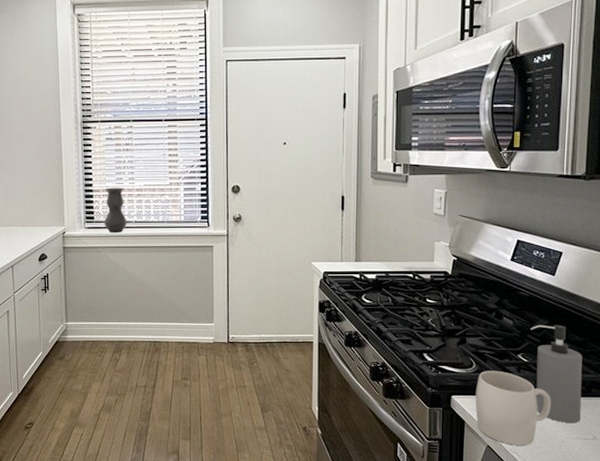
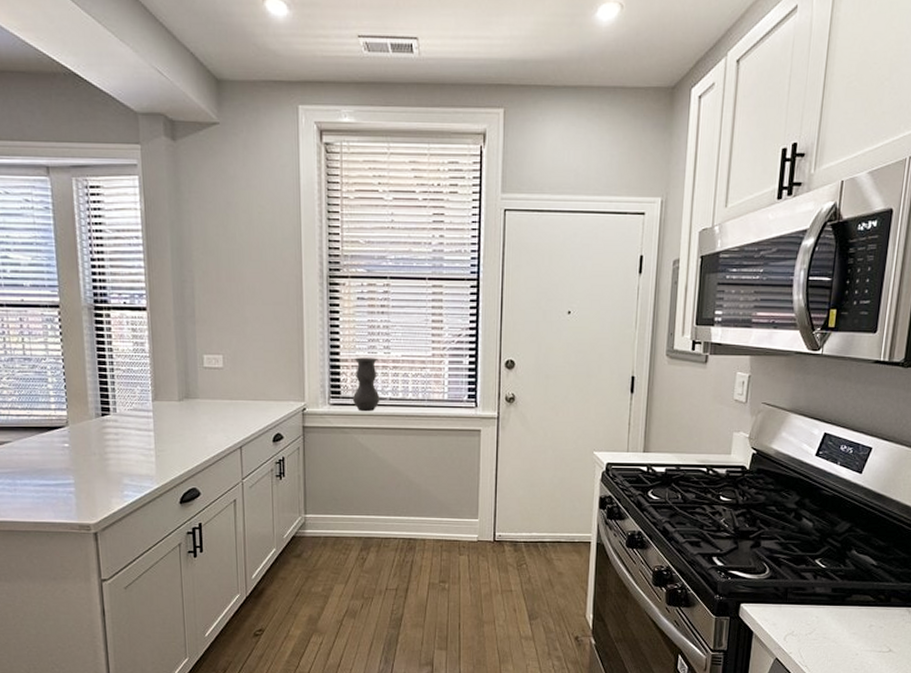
mug: present [475,371,551,445] -> none [765,577,848,658]
soap dispenser: present [530,324,583,424] -> none [831,527,884,635]

